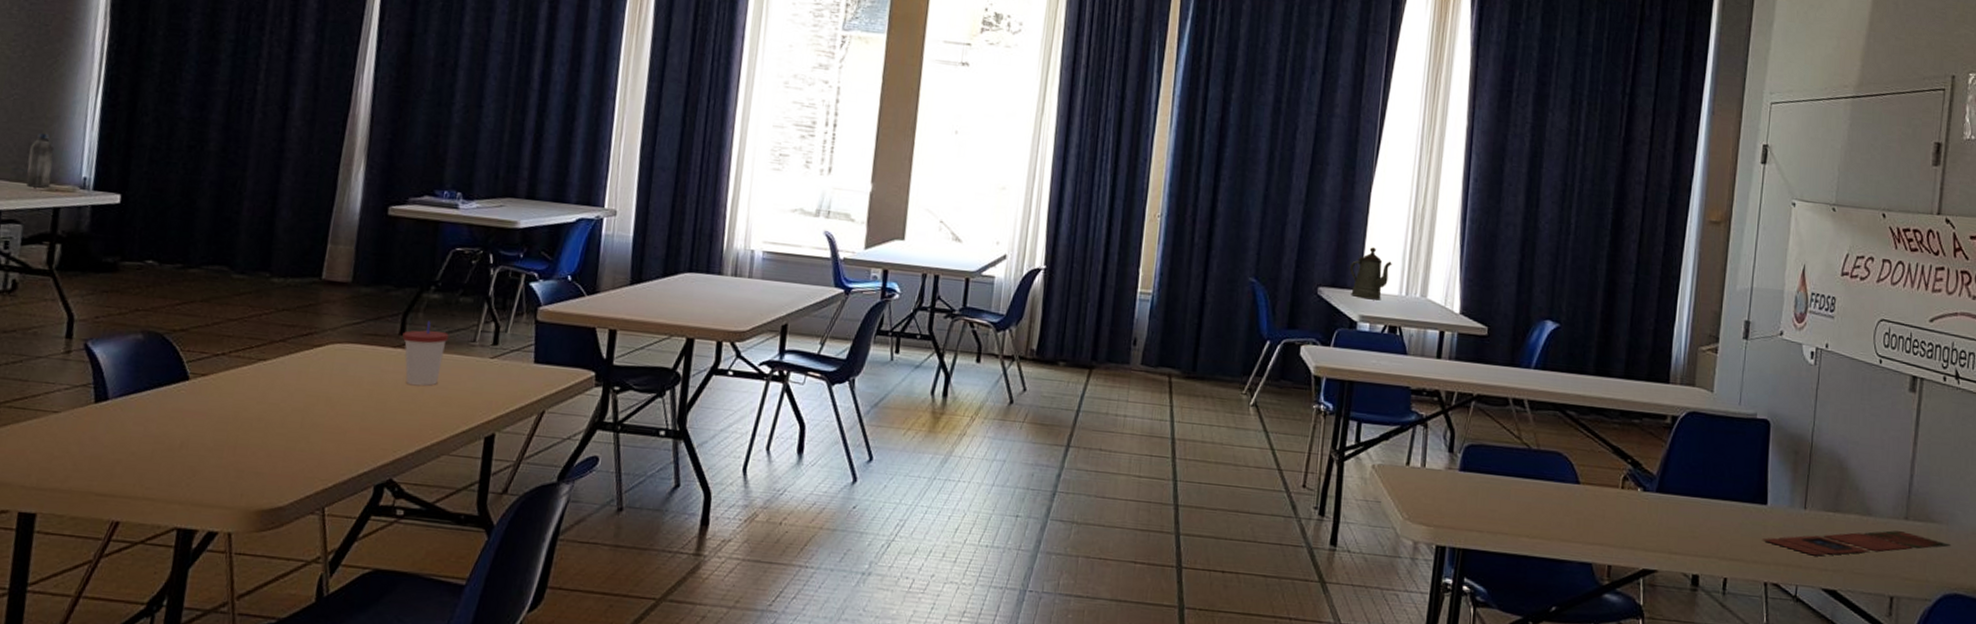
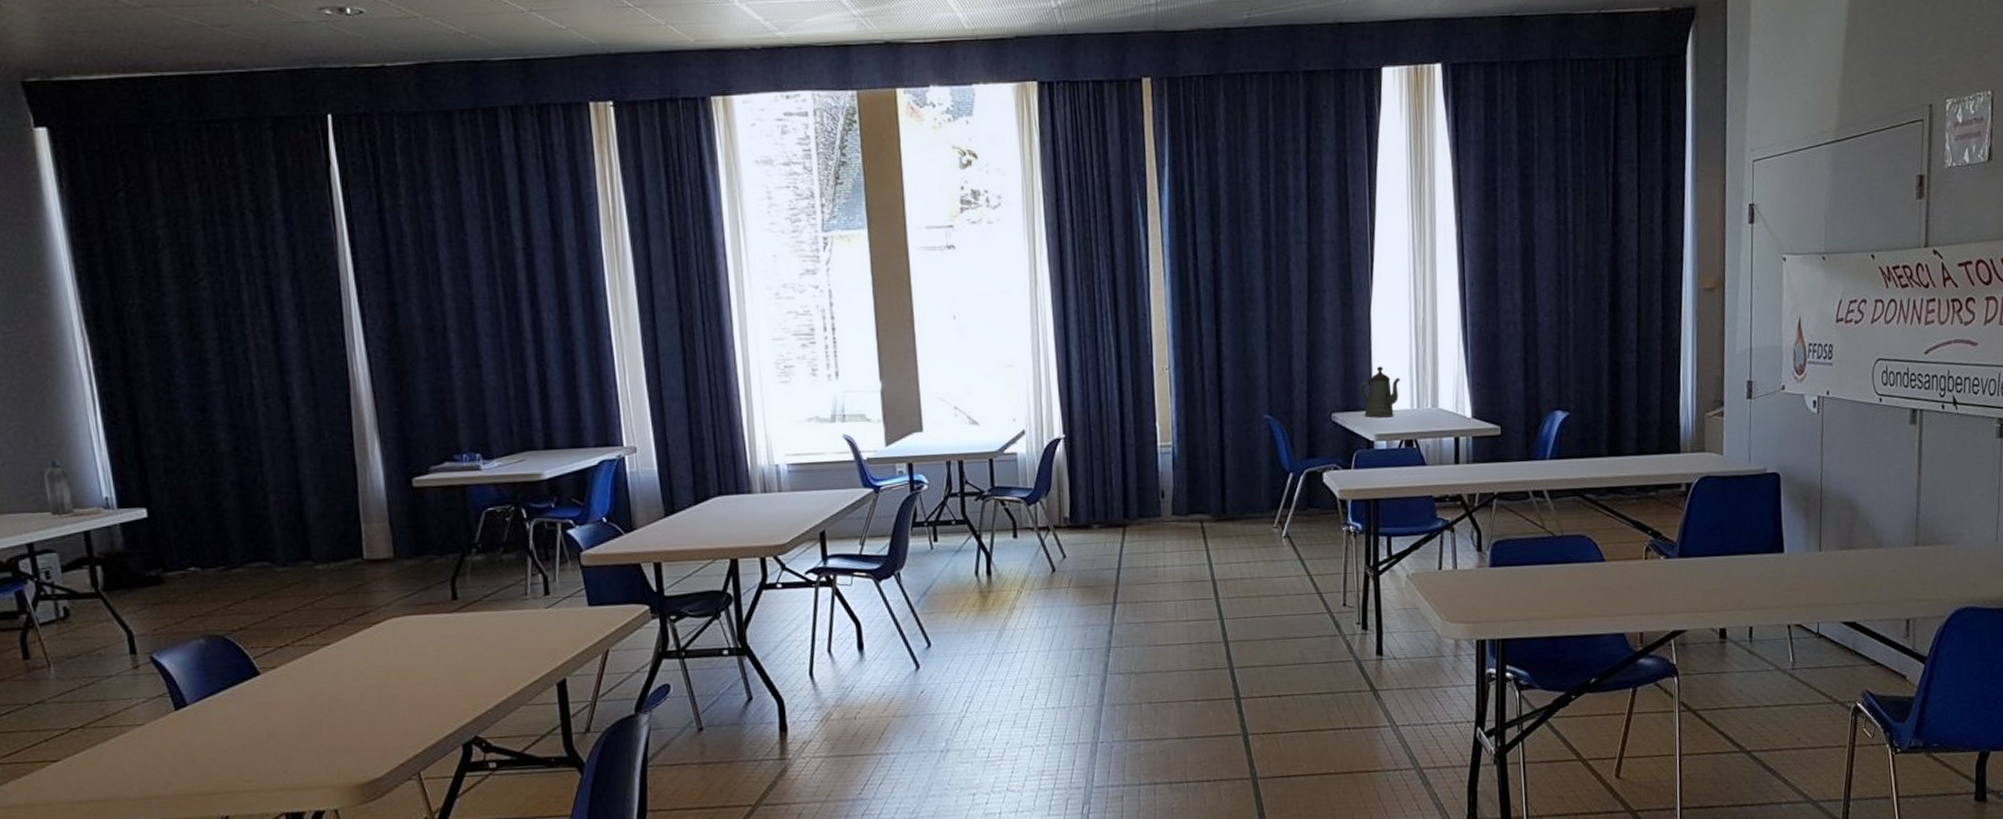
cup: present [402,321,449,387] -> none [455,582,501,646]
papers: present [1763,530,1952,556] -> none [1783,557,1960,593]

